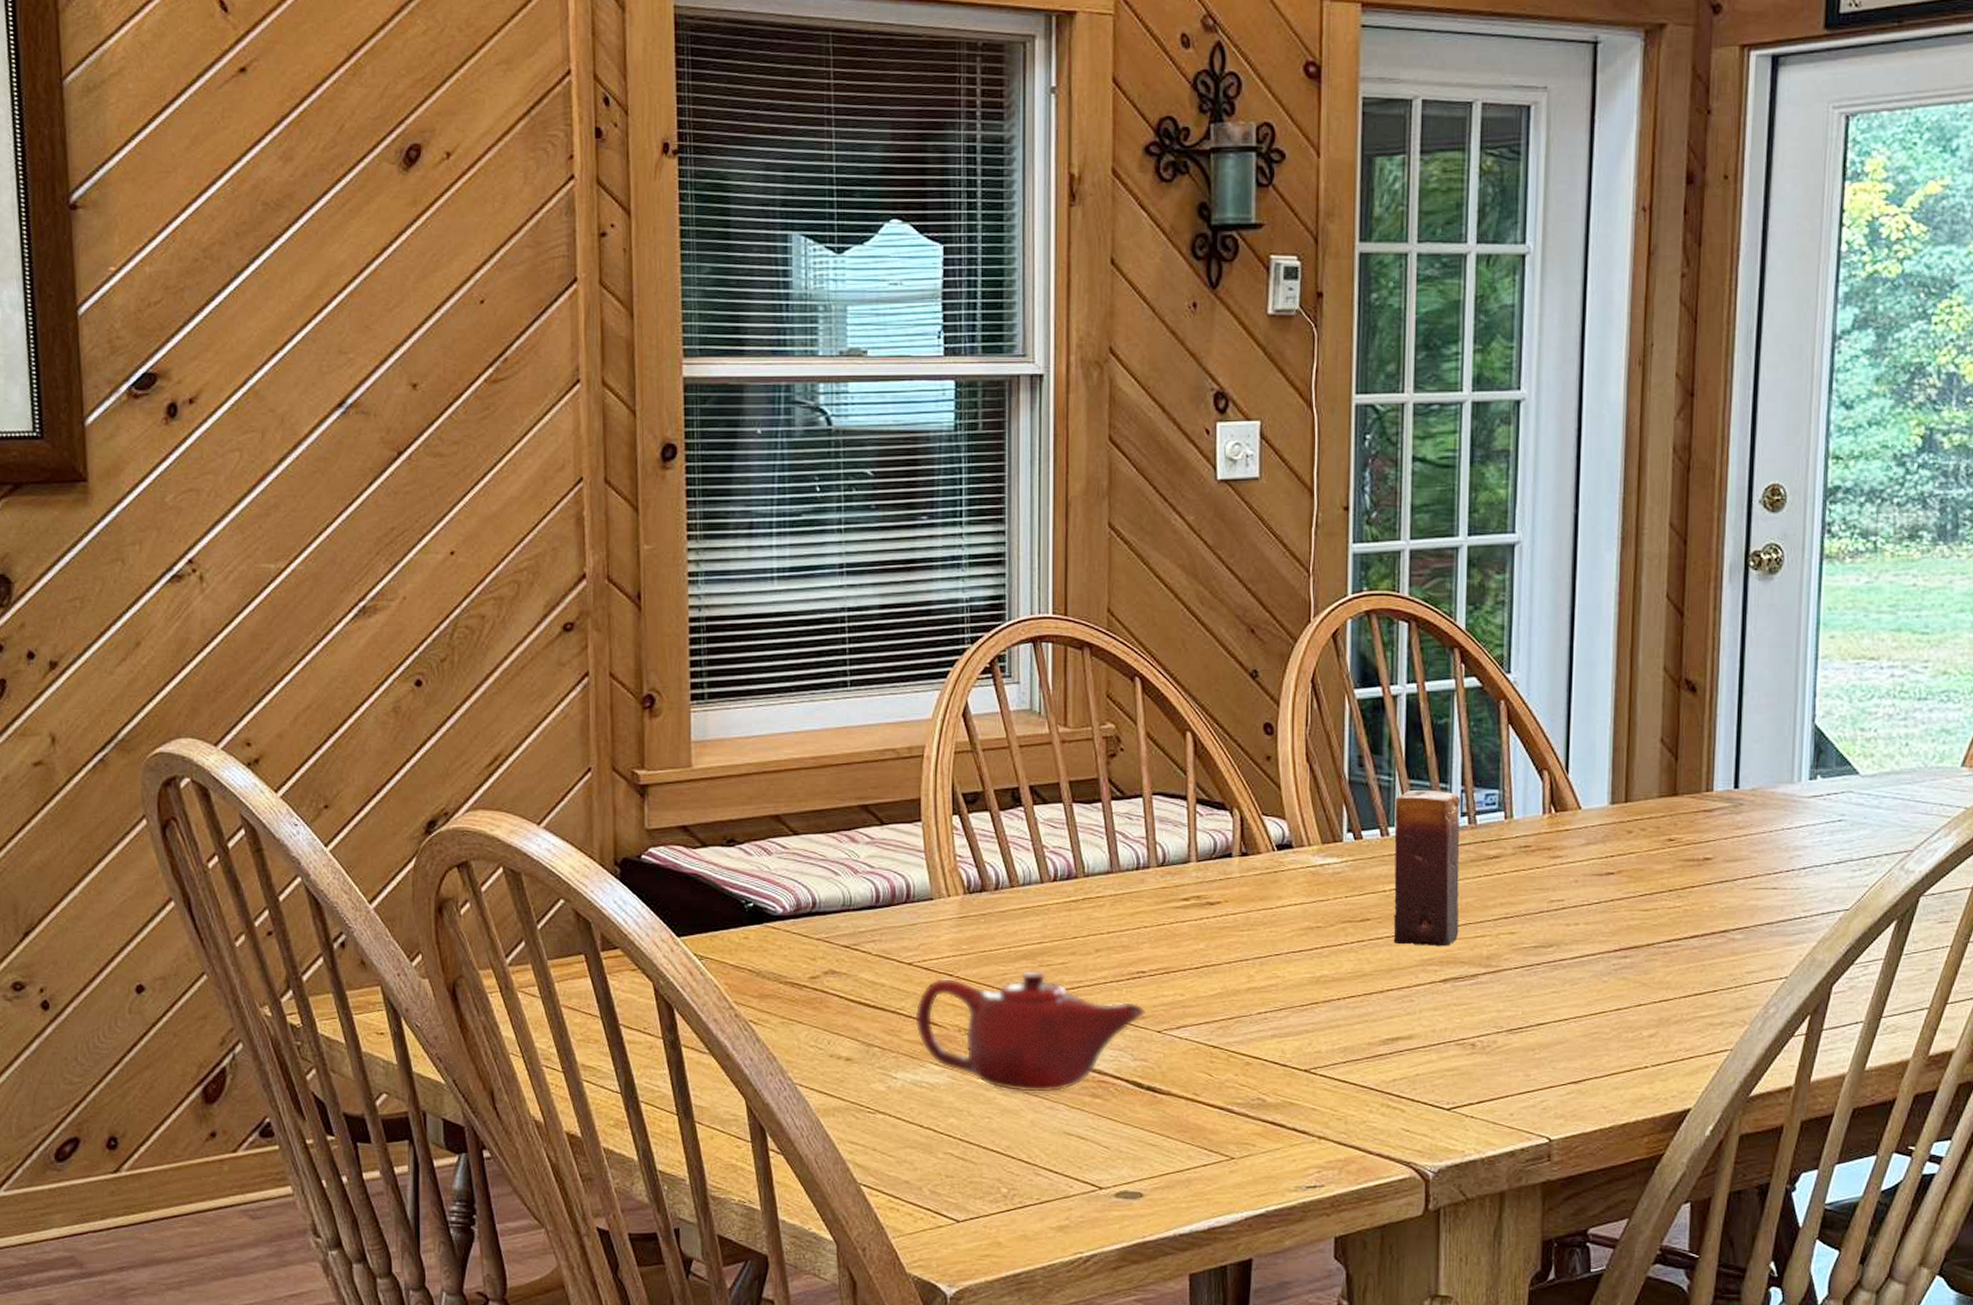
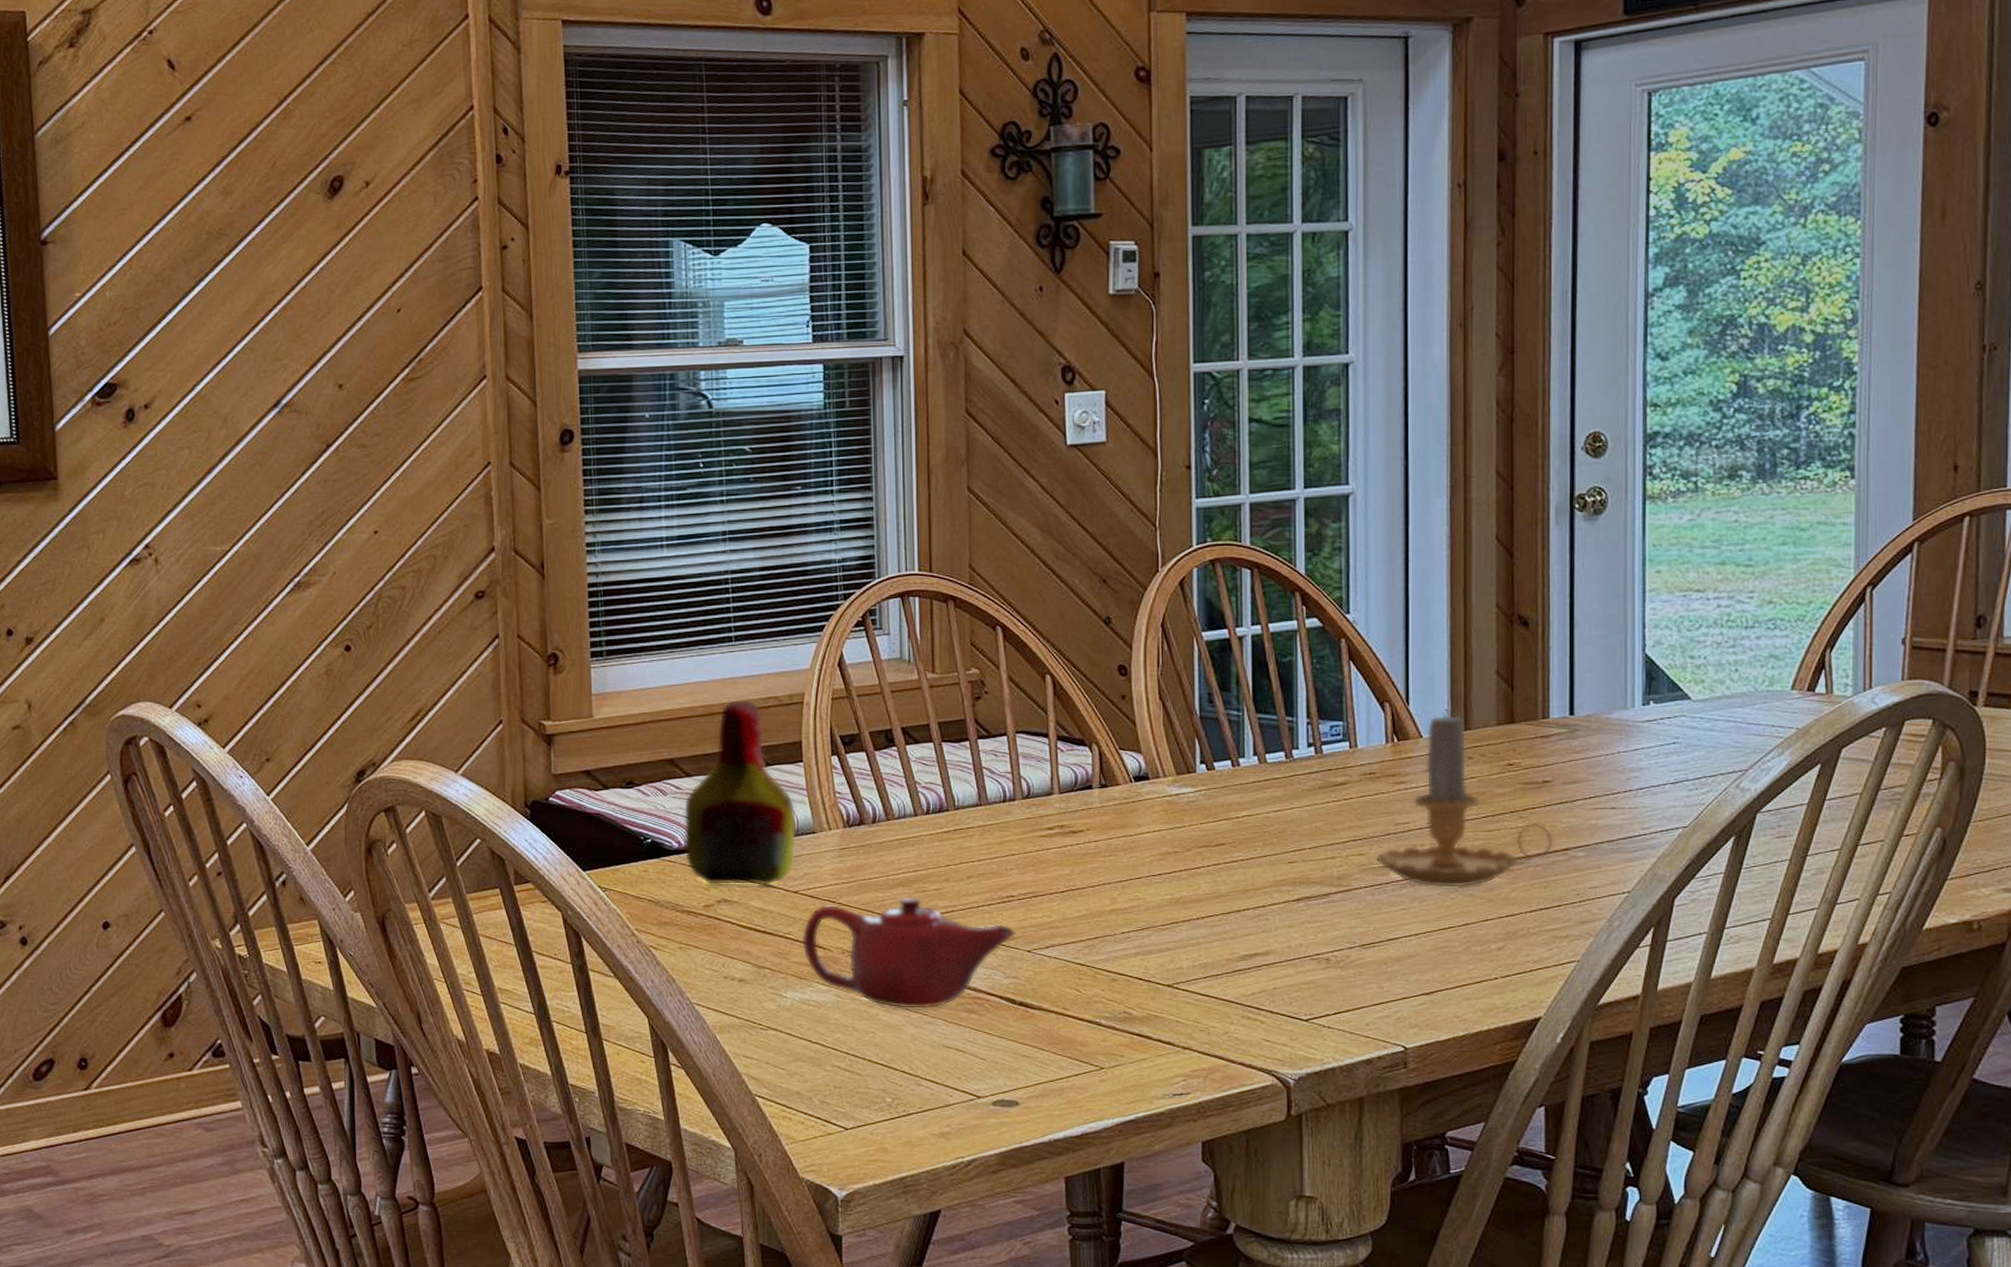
bottle: none [789,750,914,957] -> present [683,699,798,886]
candle: present [1393,790,1461,947] -> none [1244,723,1310,868]
candle: none [1526,778,1713,970] -> present [1375,708,1555,888]

